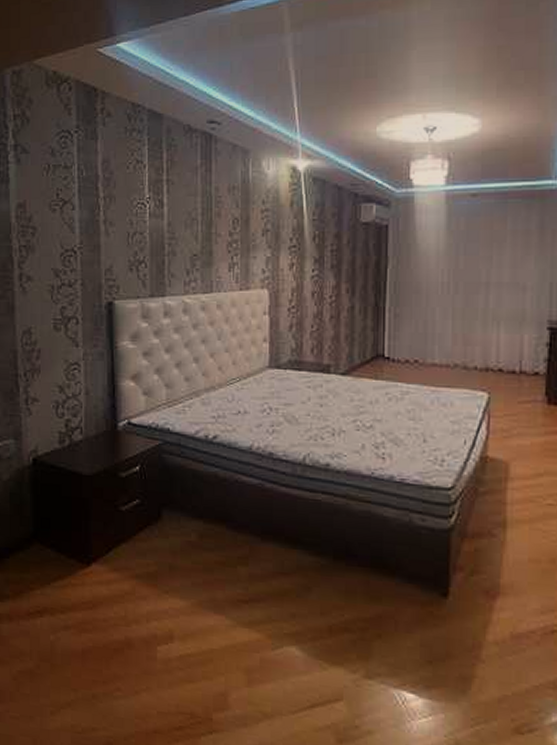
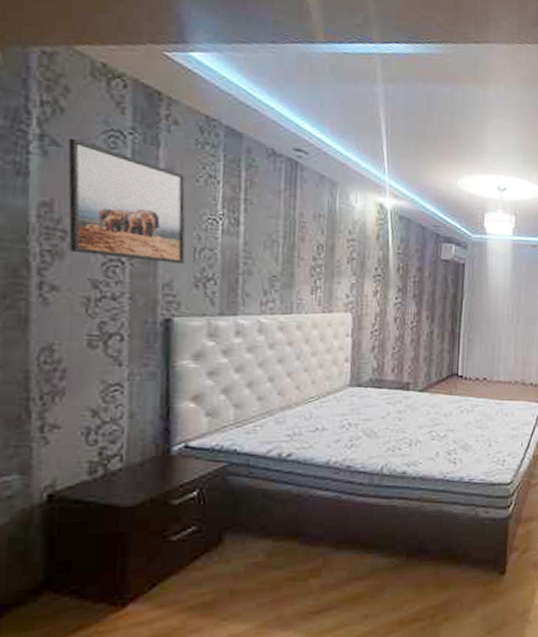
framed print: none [33,143,121,249] -> present [68,138,186,264]

